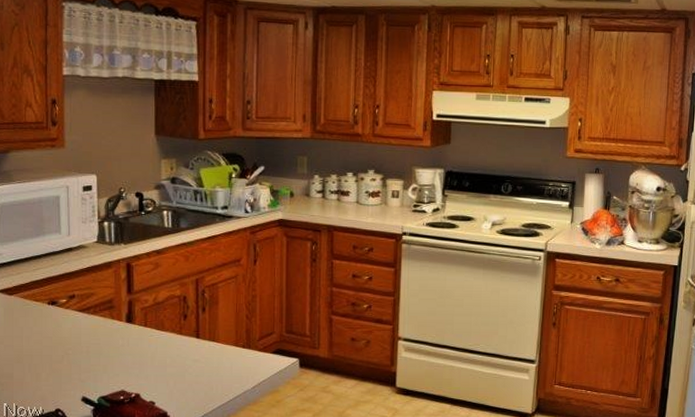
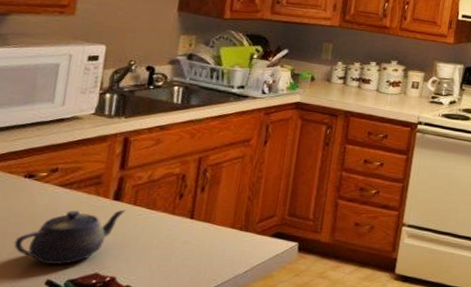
teapot: none [50,331,139,384] -> present [14,209,126,265]

